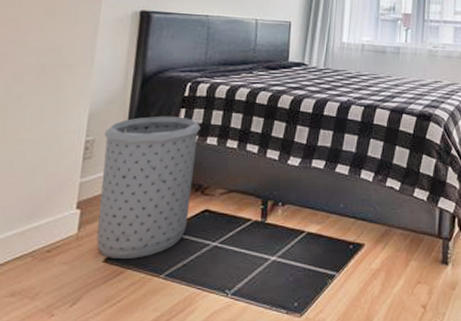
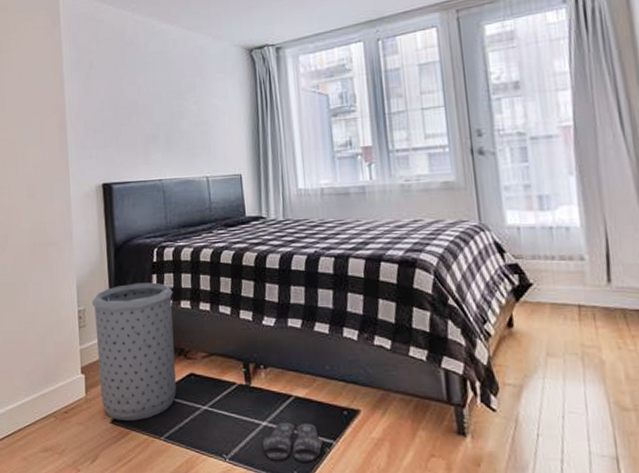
slippers: none [268,256,327,294] -> present [263,422,324,463]

